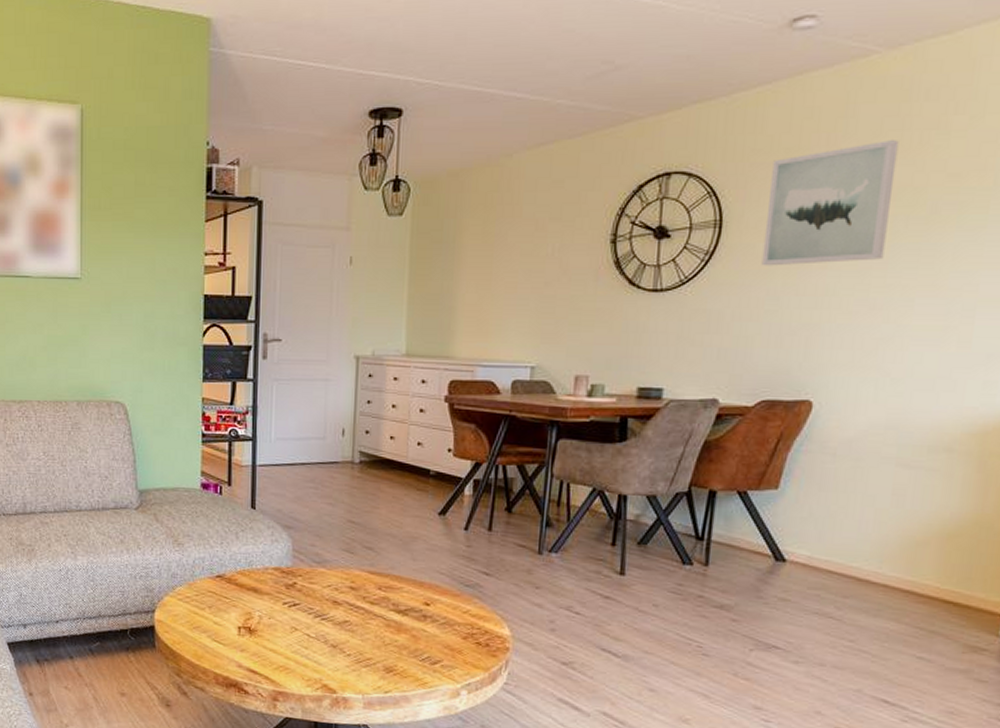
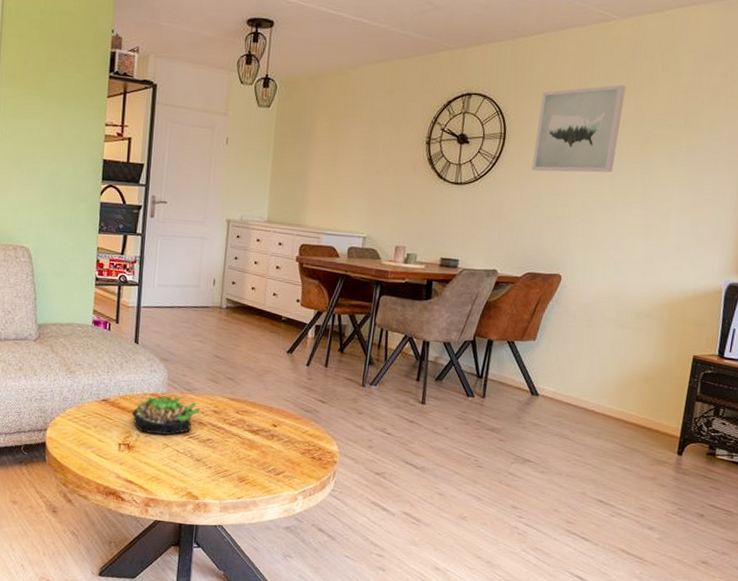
succulent plant: none [252,569,333,616] -> present [132,395,200,435]

